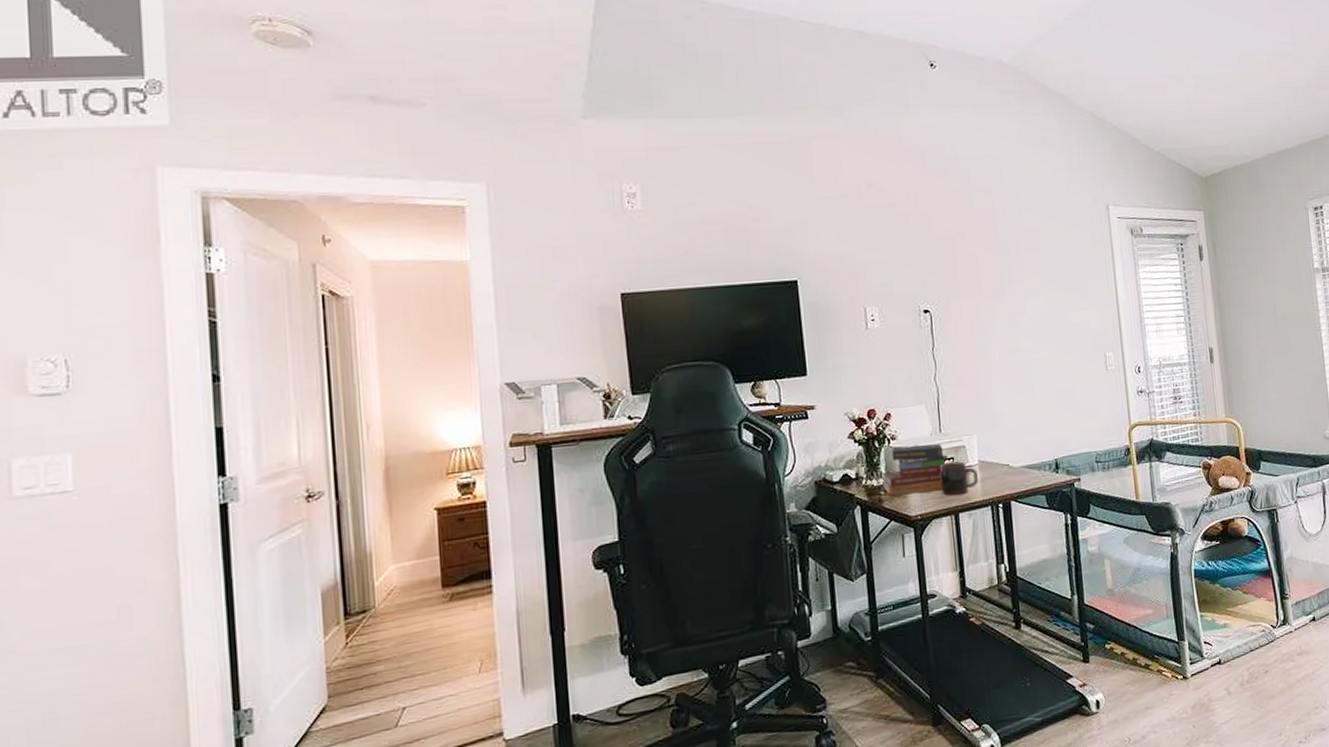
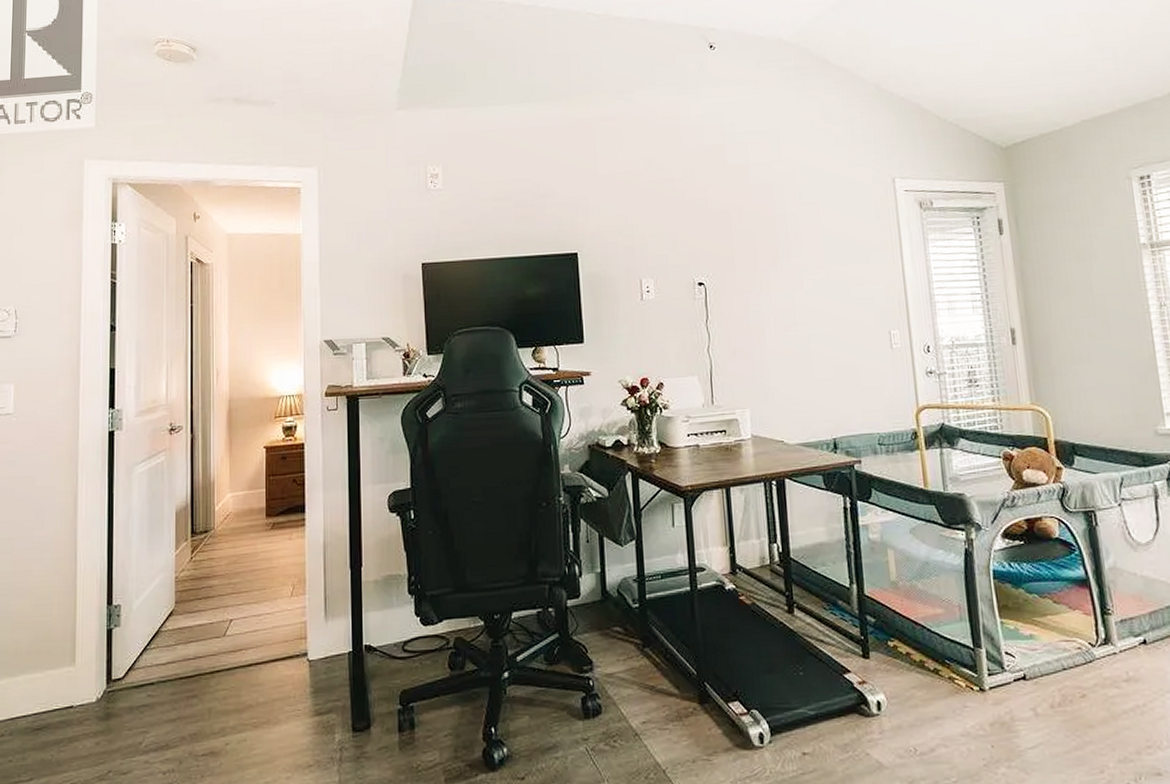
books: present [882,444,948,495] -> none [653,415,720,464]
mug: present [939,461,978,495] -> none [711,434,751,468]

